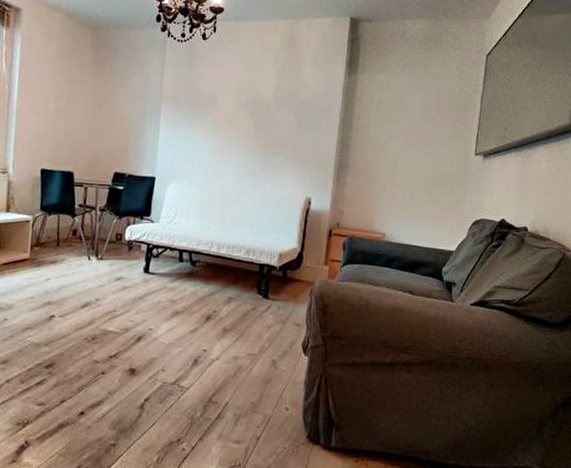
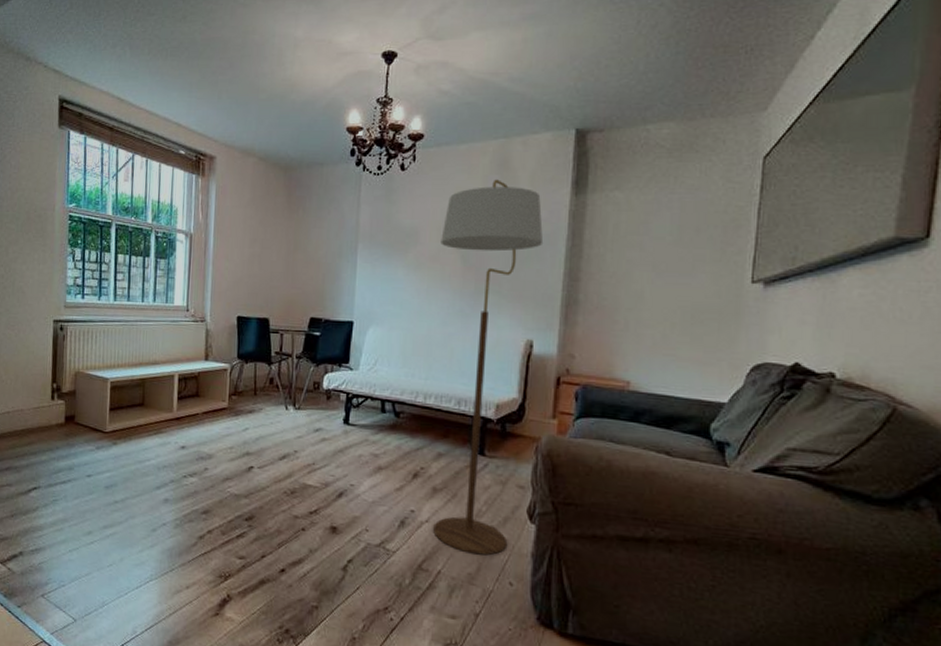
floor lamp: none [222,55,322,386] -> present [433,179,544,555]

